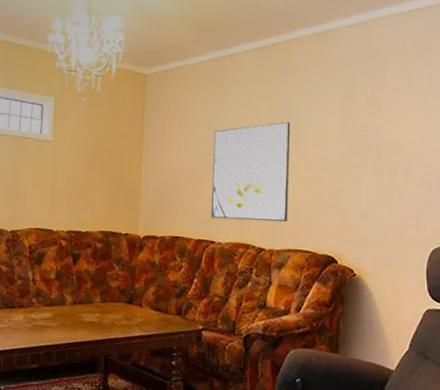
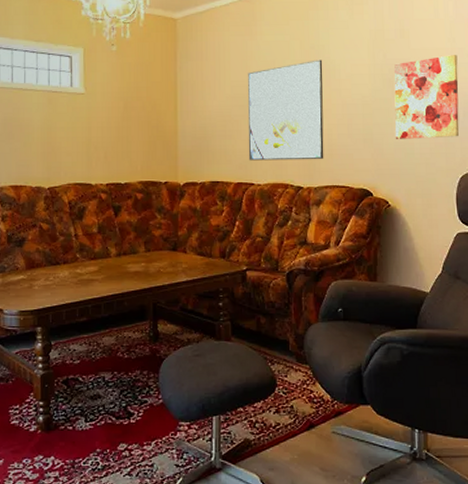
wall art: none [363,125,432,209] -> present [394,55,459,139]

